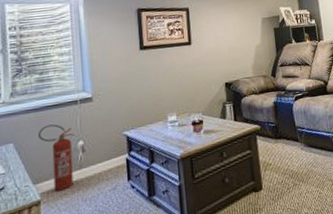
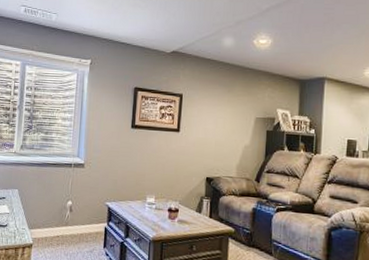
fire extinguisher: present [37,124,75,192] -> none [37,180,66,241]

